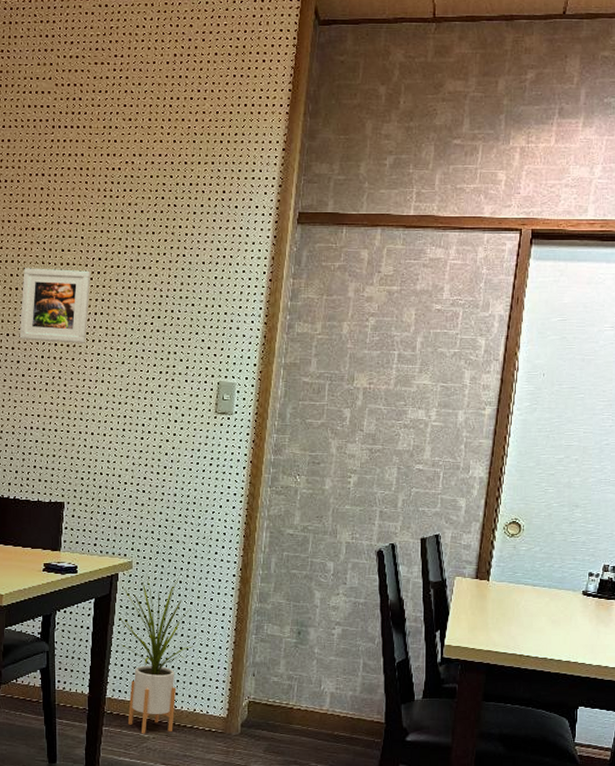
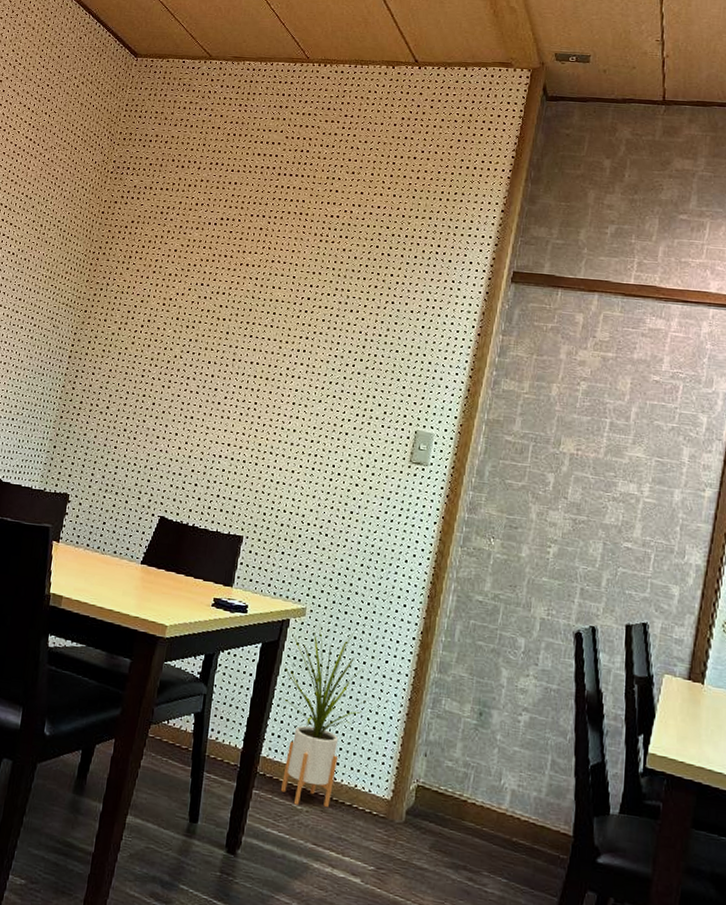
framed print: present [19,268,90,343] -> none [220,300,298,378]

